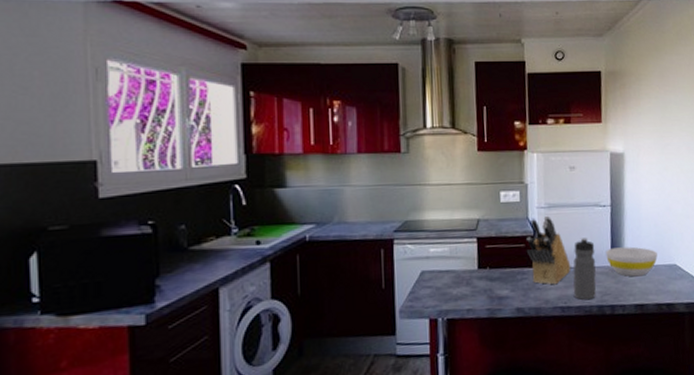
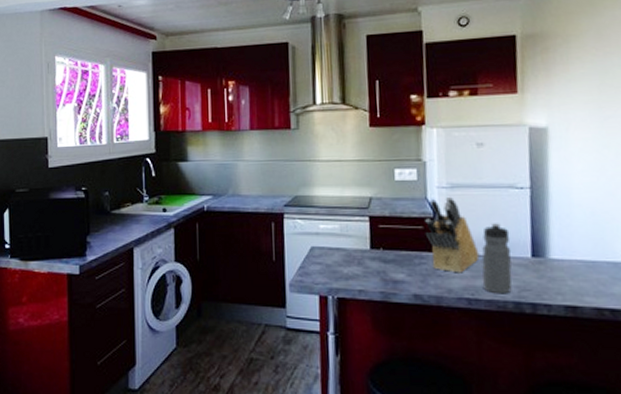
bowl: present [606,246,658,277] -> none [524,237,596,273]

